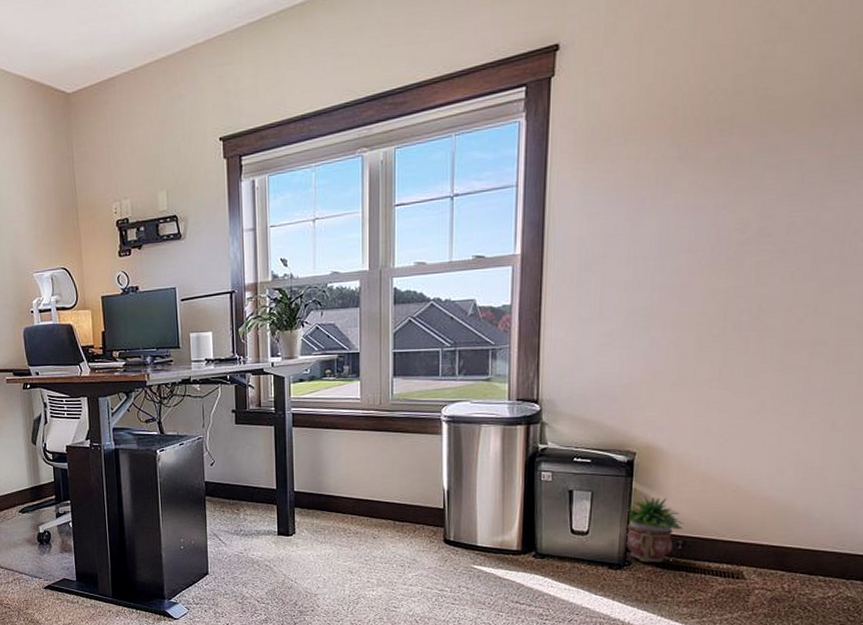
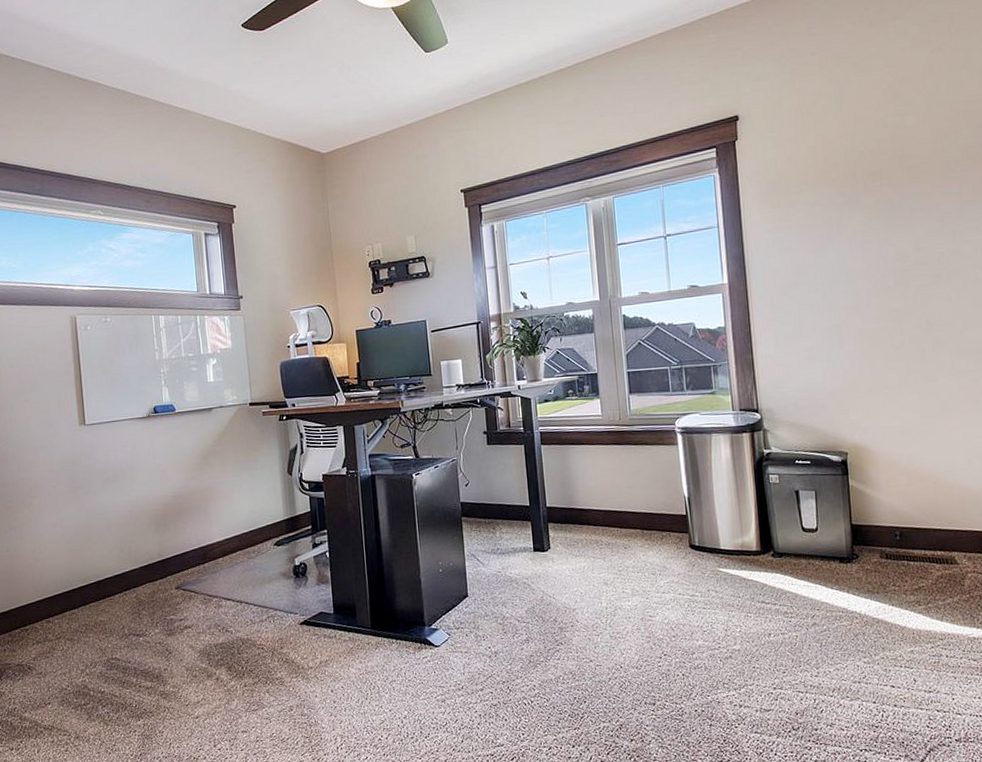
potted plant: present [626,496,683,563] -> none [847,492,898,555]

